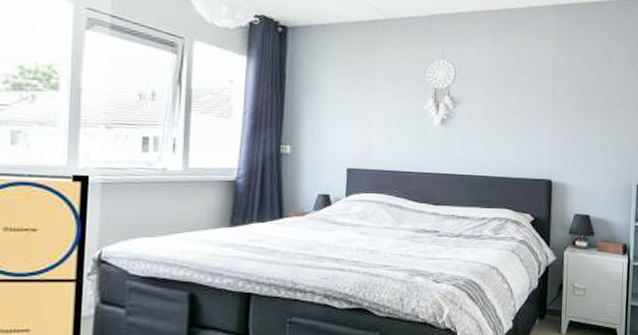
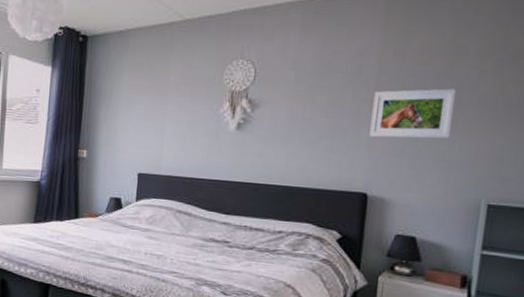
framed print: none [550,92,611,133] -> present [369,88,457,139]

